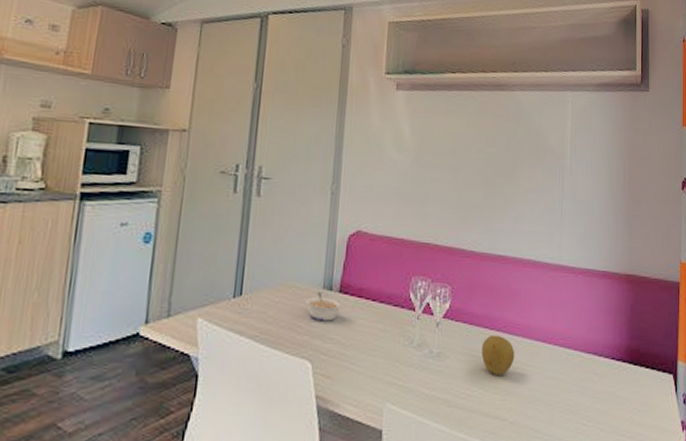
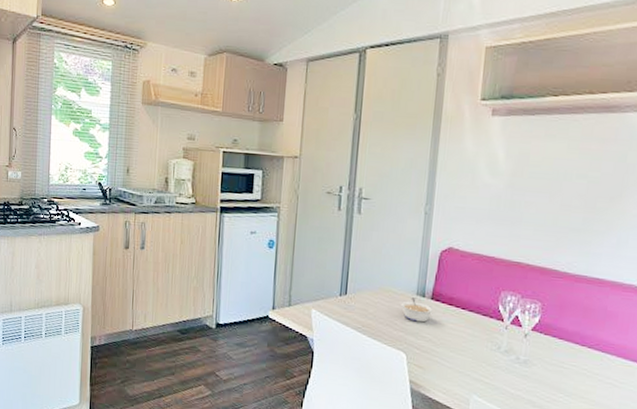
fruit: present [481,335,515,375] -> none [570,350,607,387]

